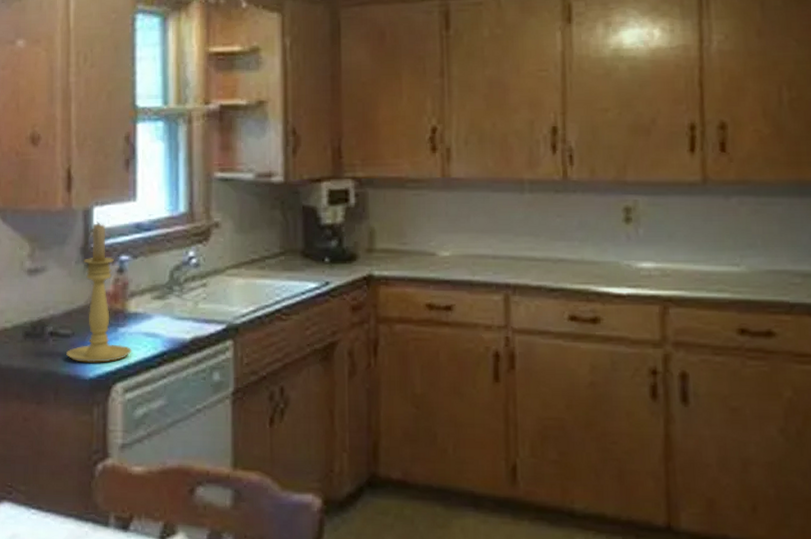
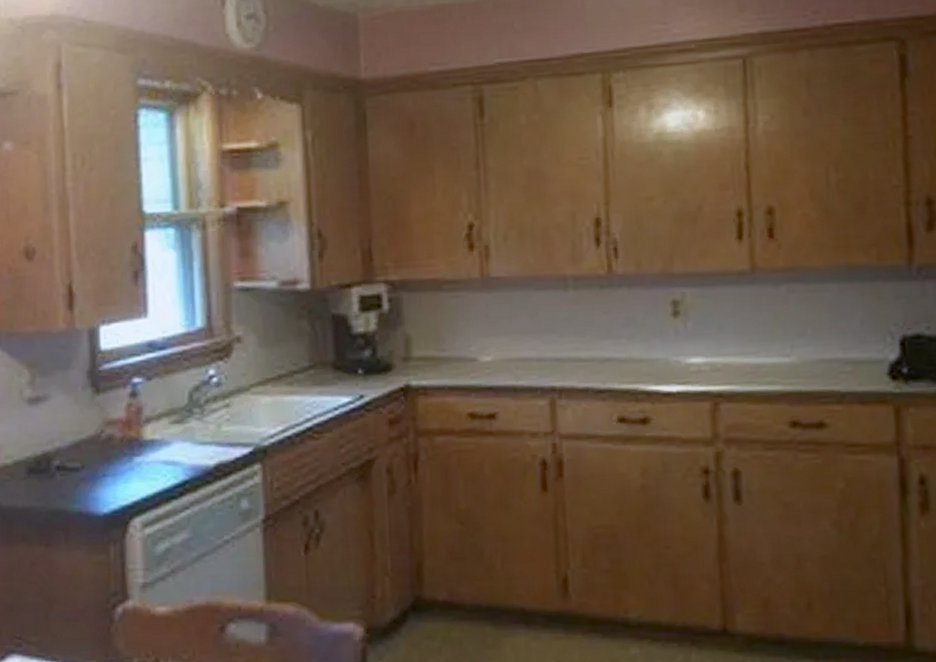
candle holder: present [65,222,132,363] -> none [75,342,150,498]

